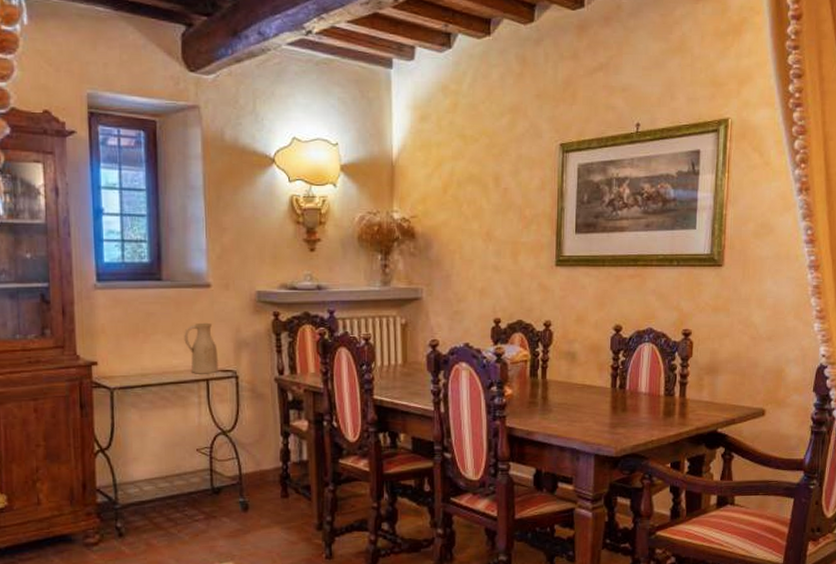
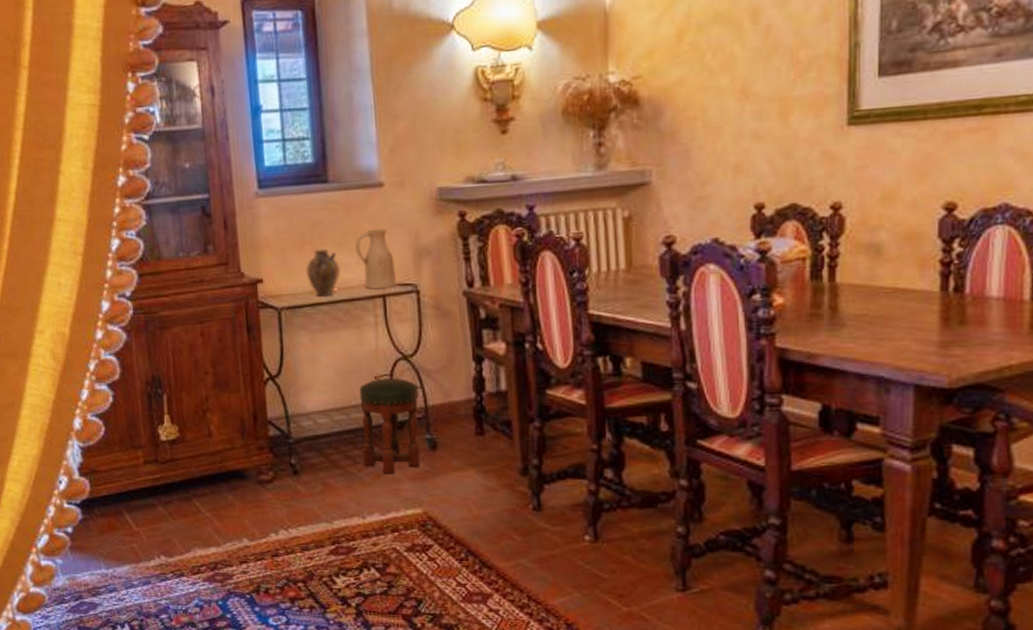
ceramic jug: none [139,337,170,380] -> present [306,248,341,298]
stool: none [182,450,235,534] -> present [359,378,420,474]

